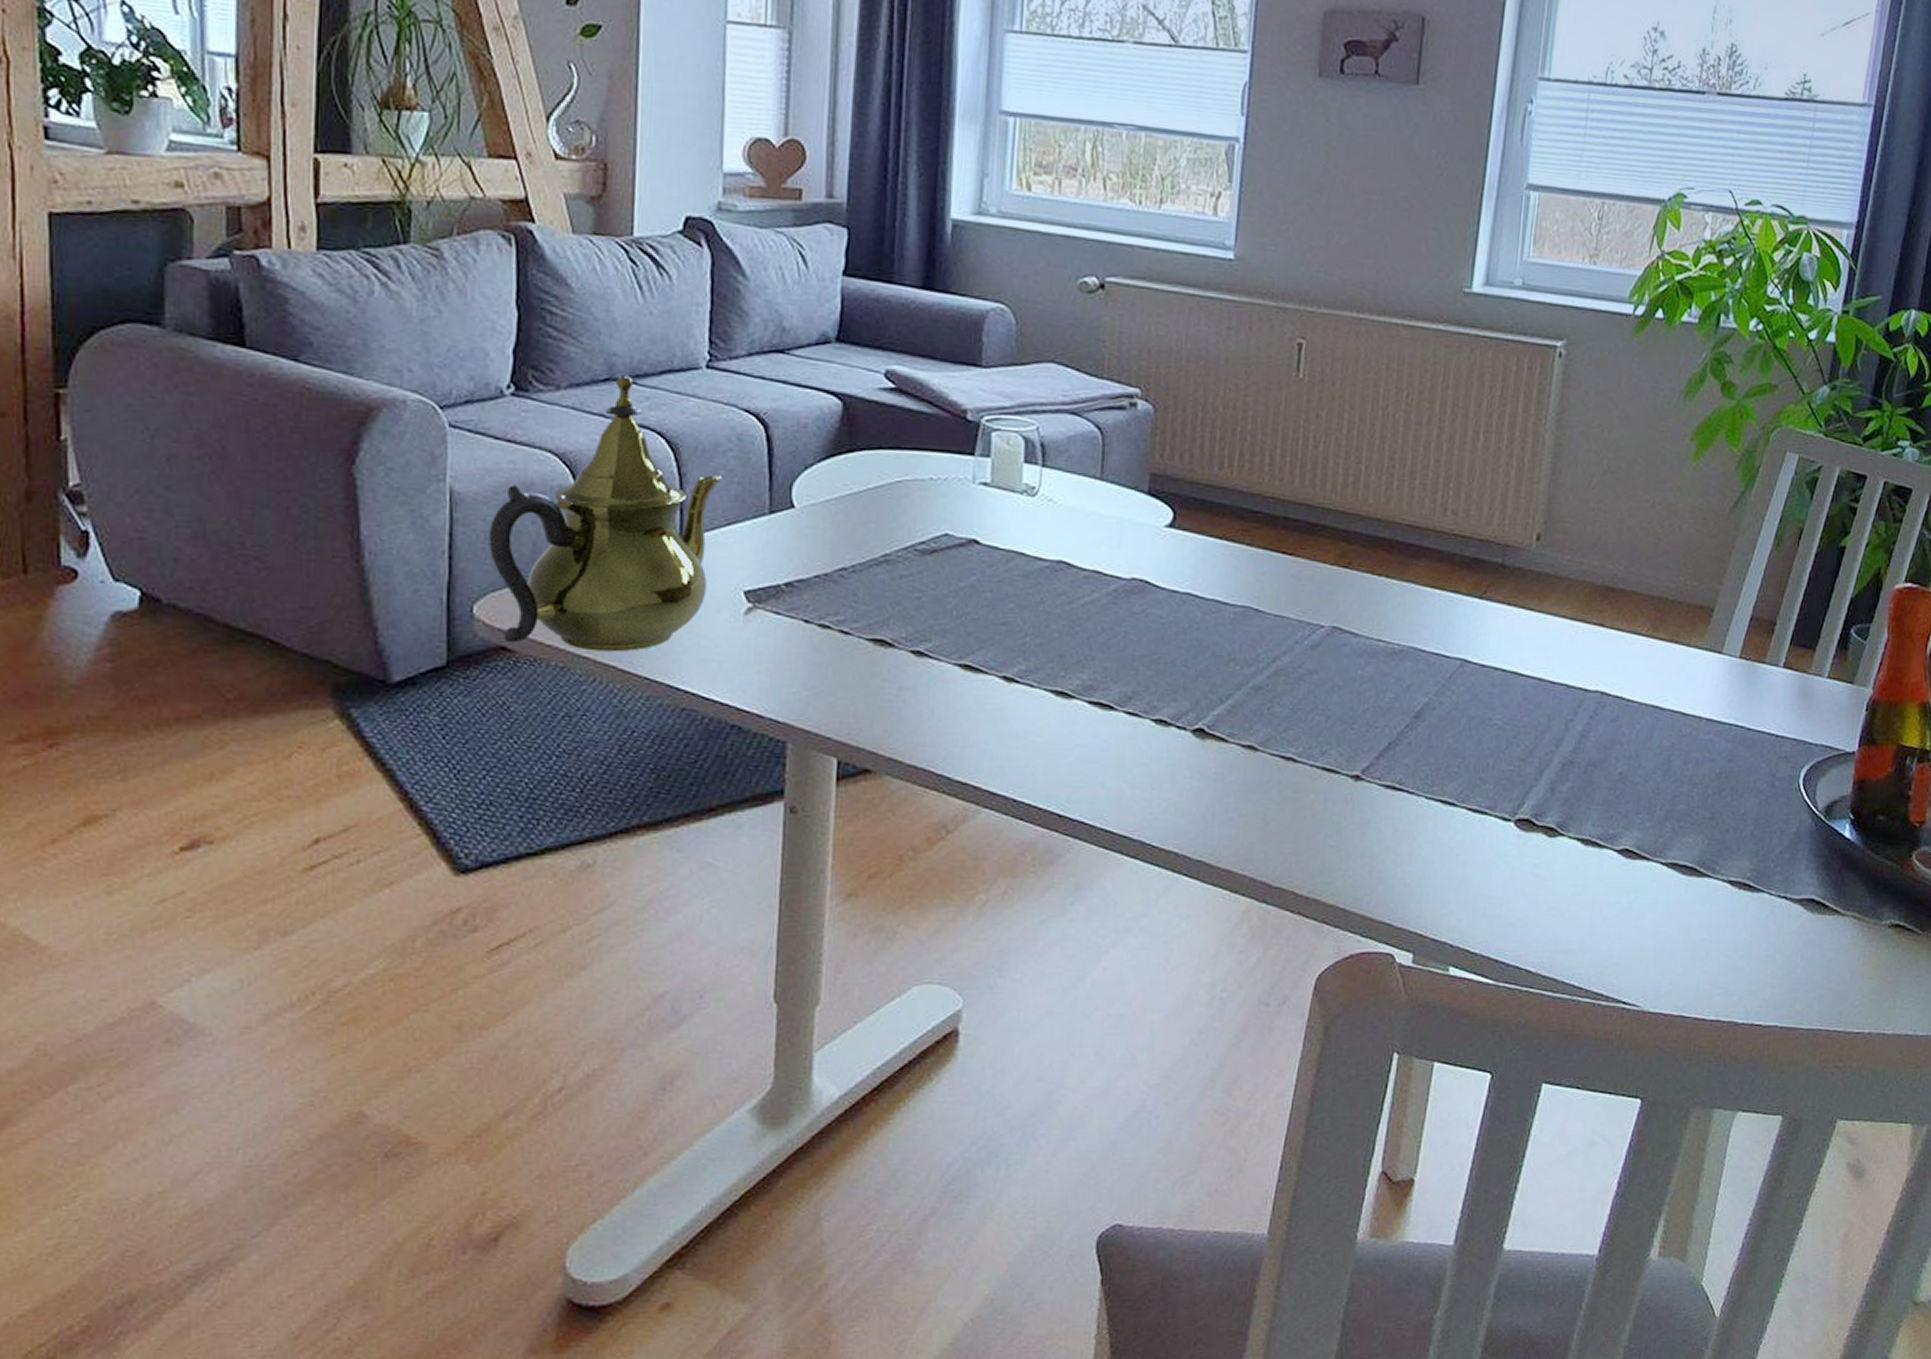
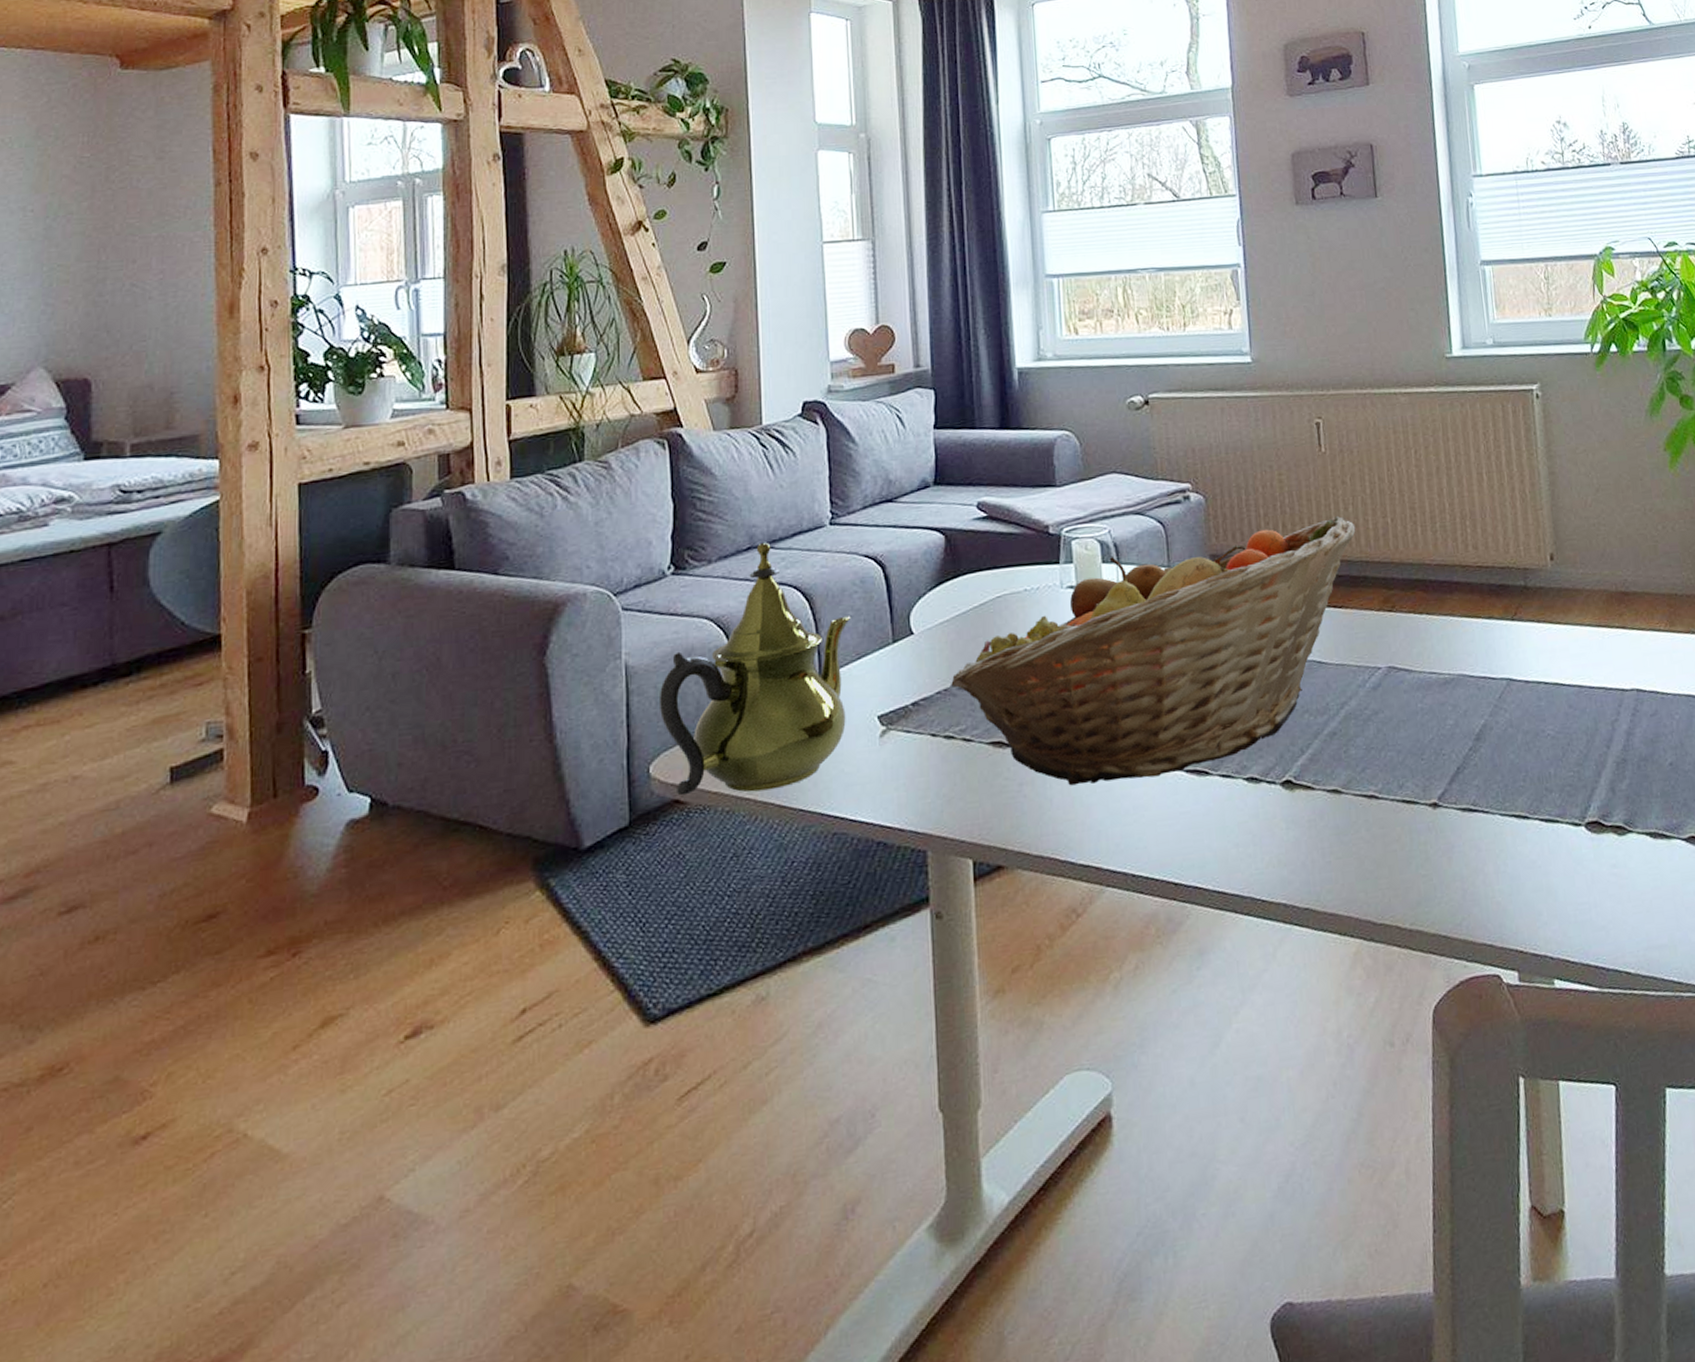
fruit basket: none [833,452,1323,703] -> present [951,515,1356,786]

